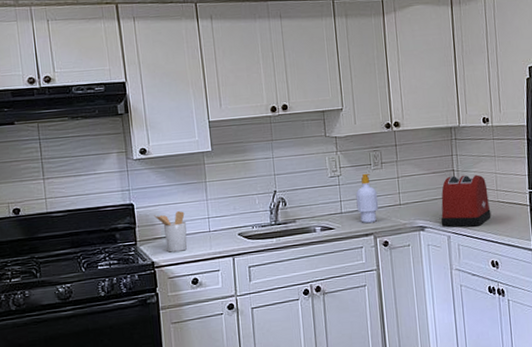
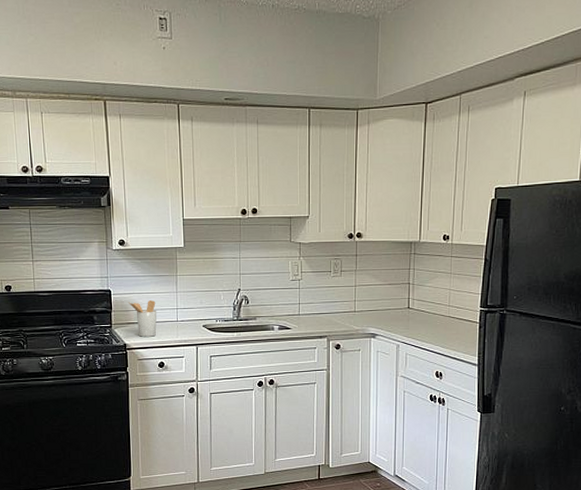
soap bottle: present [356,173,378,224] -> none [314,279,335,327]
toaster: present [440,174,491,228] -> none [392,288,441,338]

